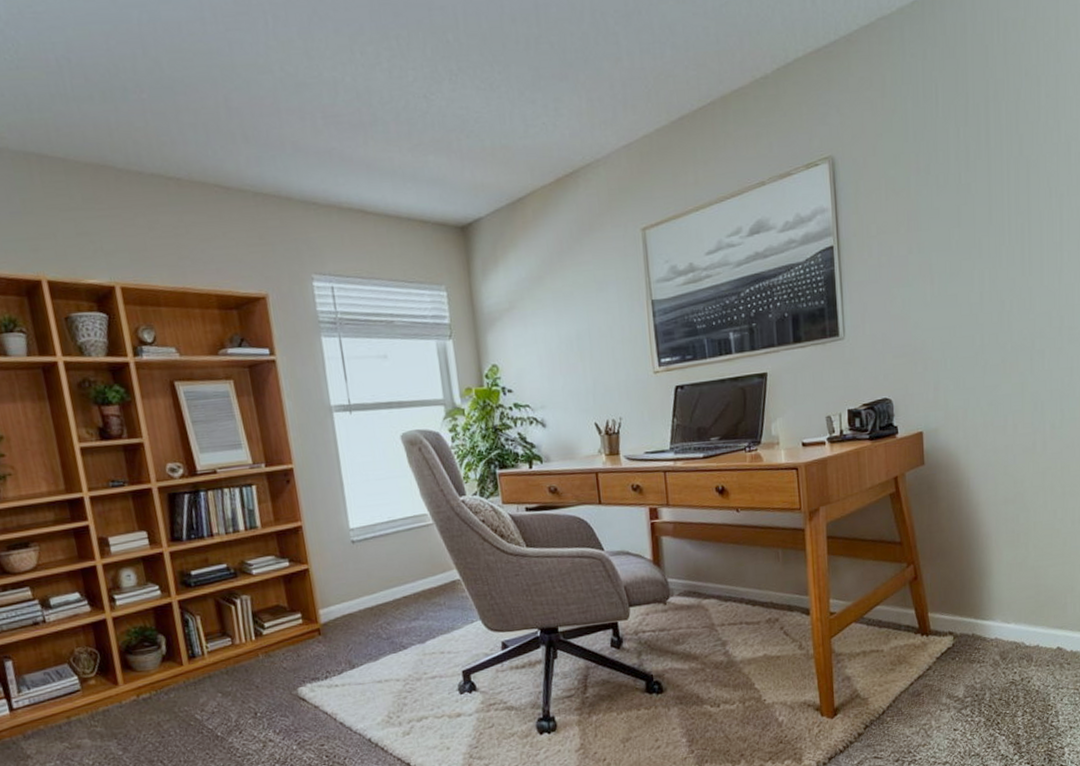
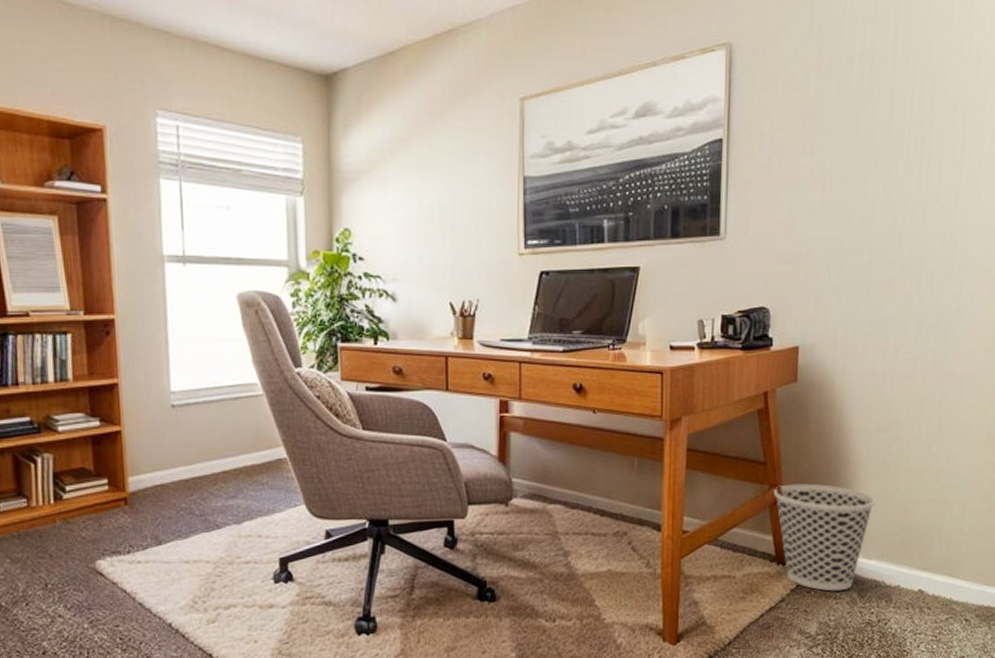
wastebasket: none [911,557,1009,656] -> present [773,484,876,591]

